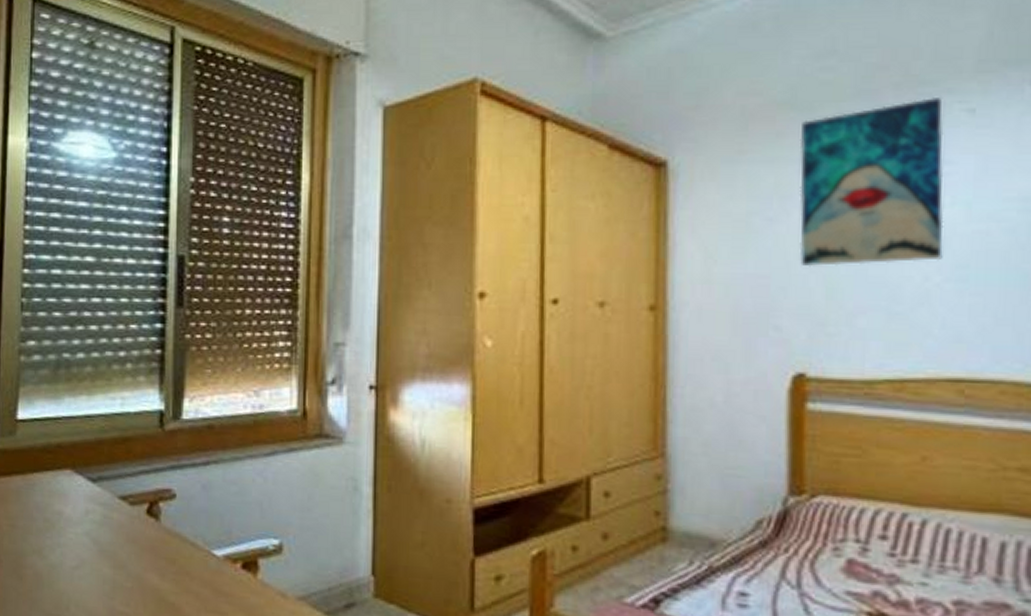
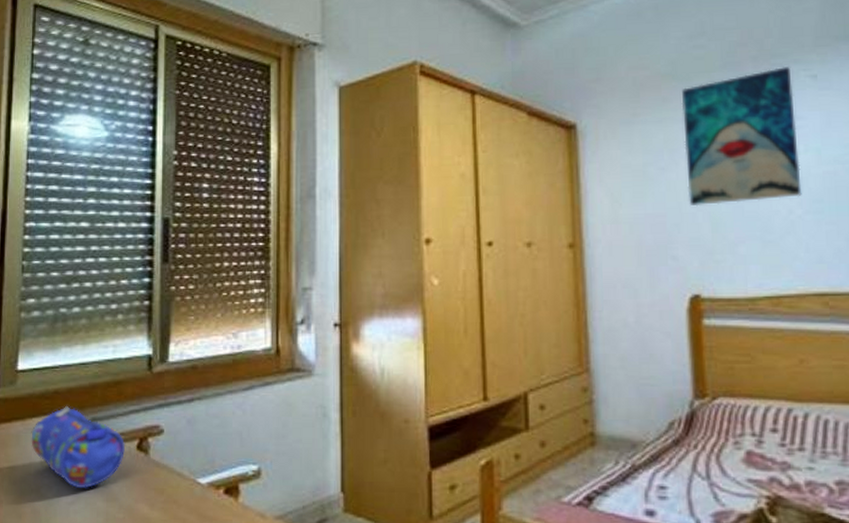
pencil case: none [32,461,135,554] -> present [31,405,126,489]

